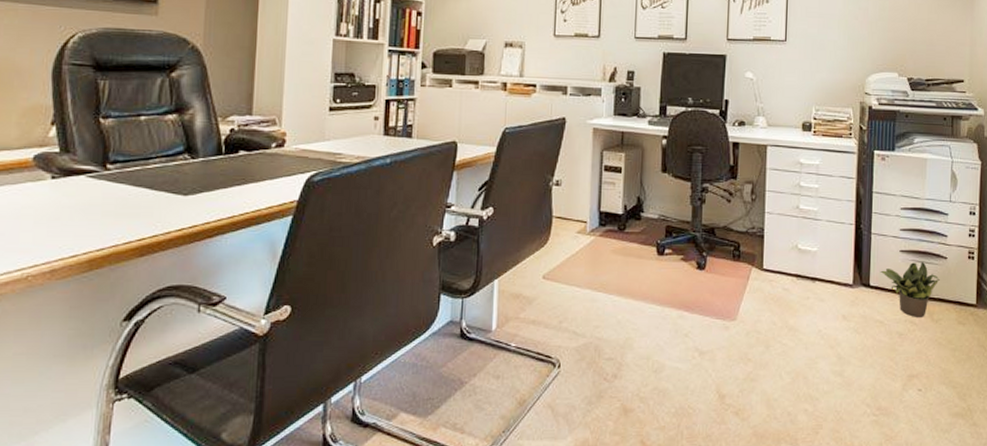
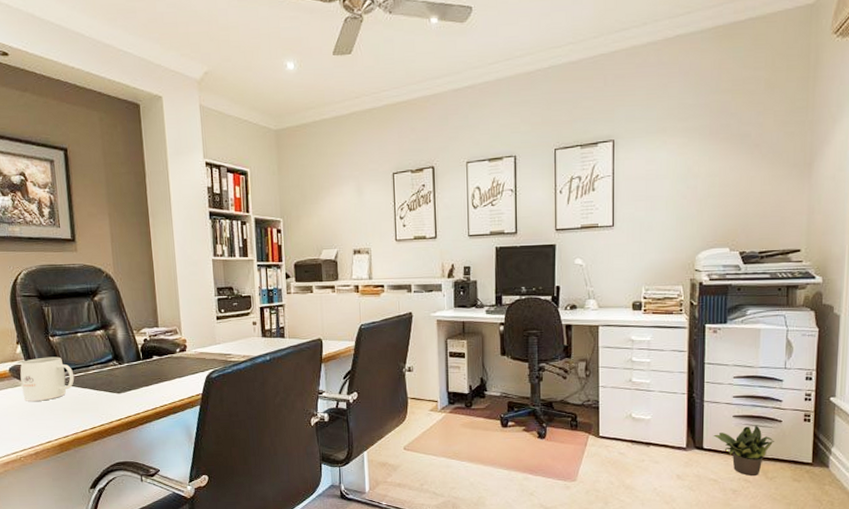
mug: none [47,144,127,201] -> present [20,356,75,401]

